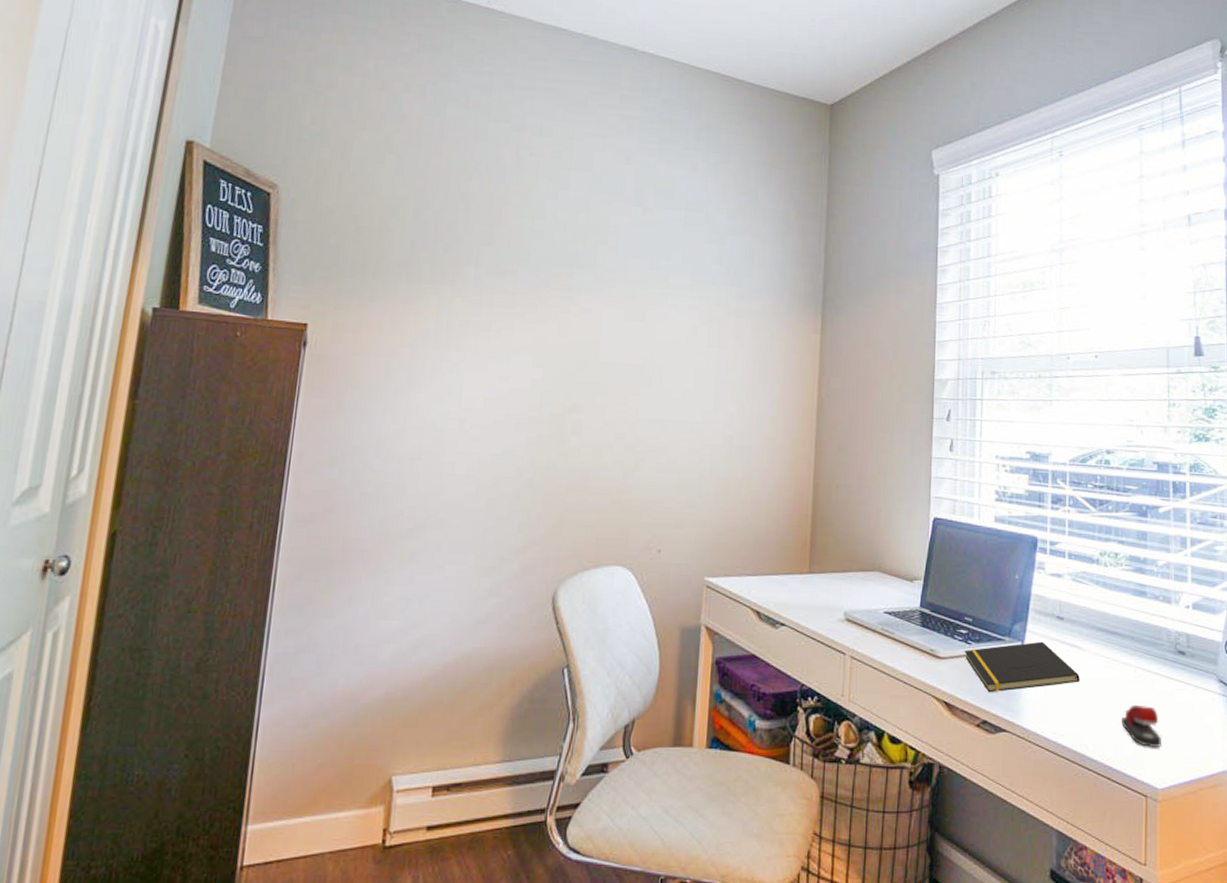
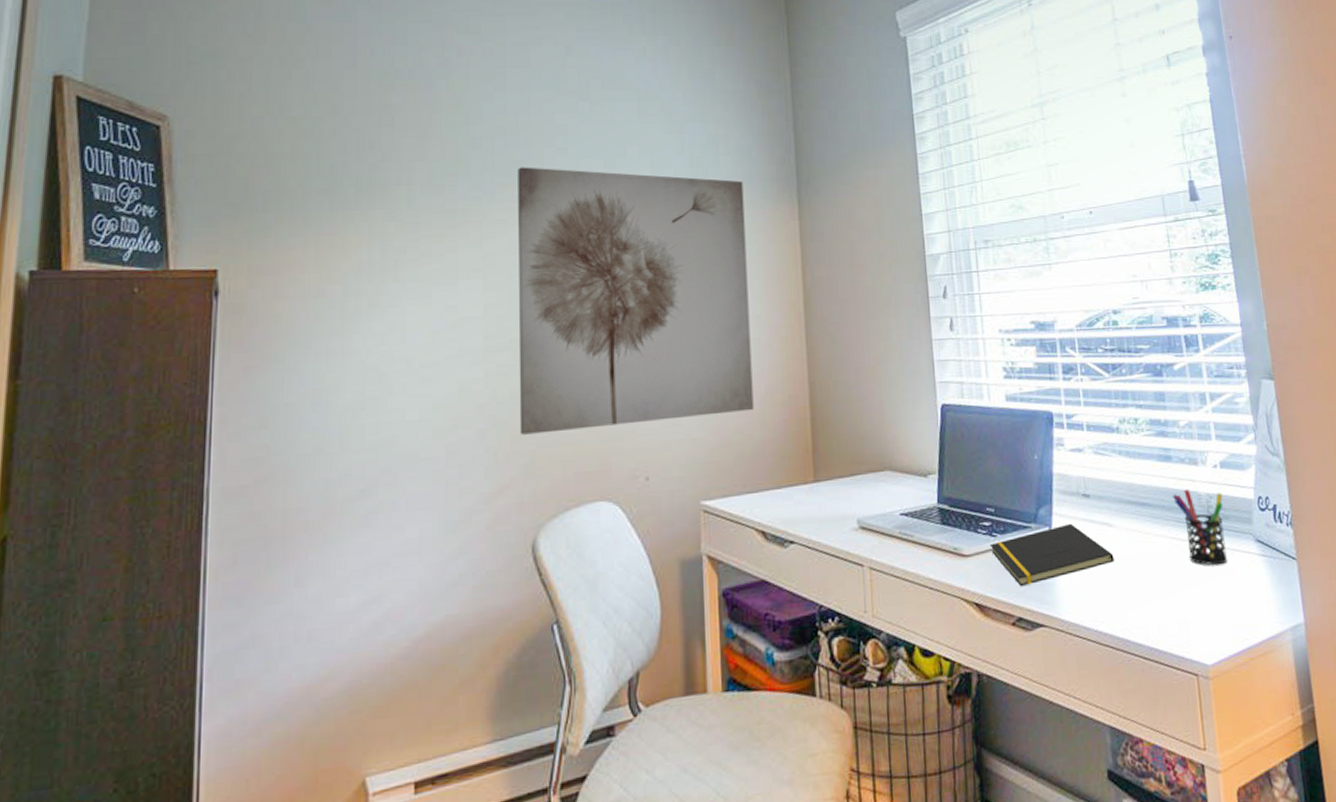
wall art: none [551,260,773,502] -> present [518,167,754,435]
stapler: present [1122,705,1161,748] -> none [1162,577,1206,623]
pen holder: none [1142,624,1192,699] -> present [1172,489,1228,566]

